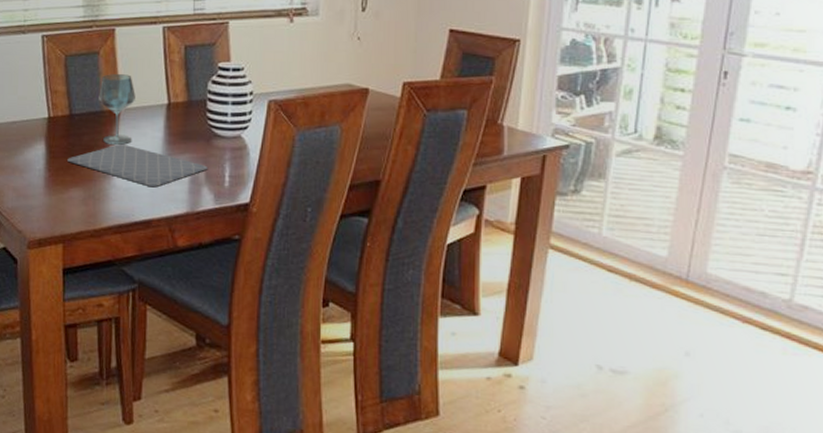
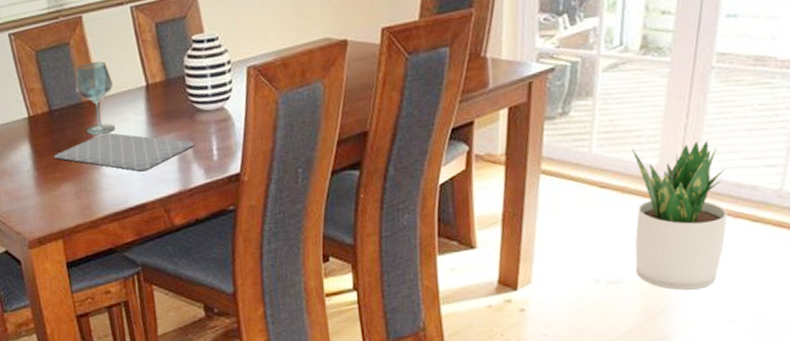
planter: none [640,236,736,392] -> present [632,141,727,290]

